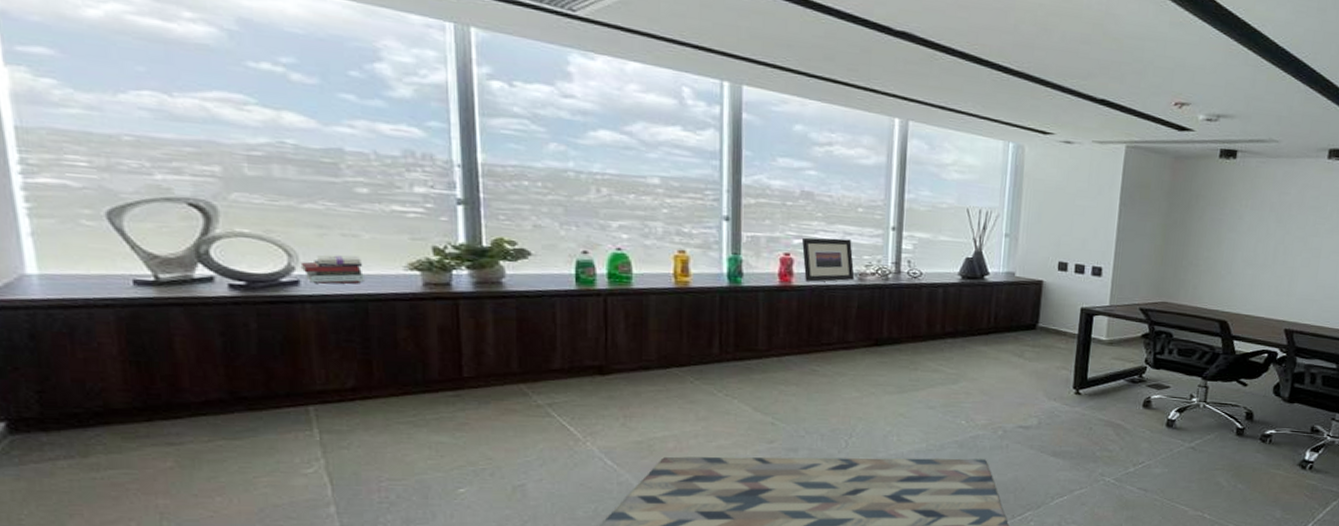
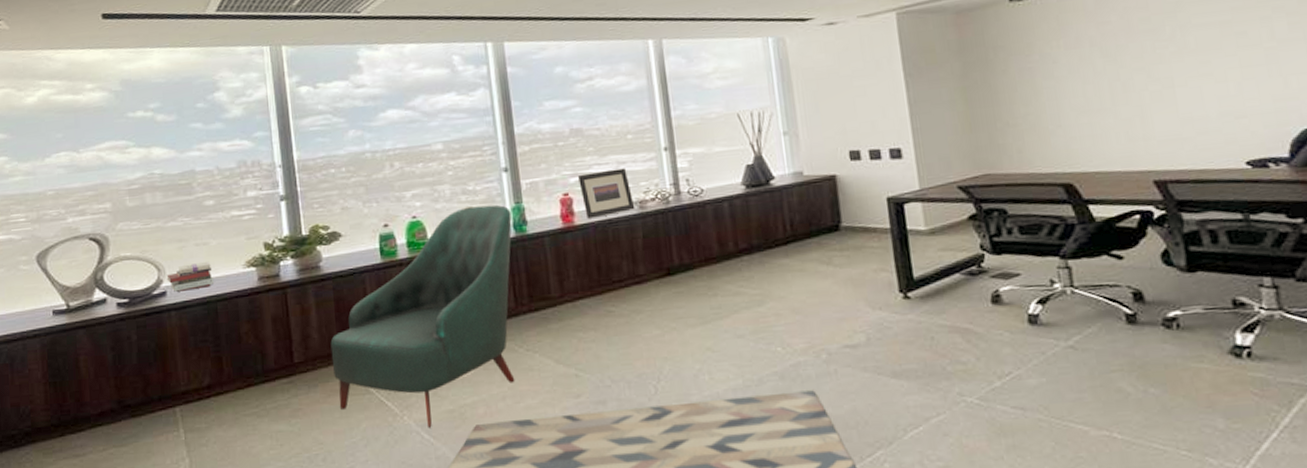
armchair: none [508,249,727,456] -> present [330,204,515,428]

